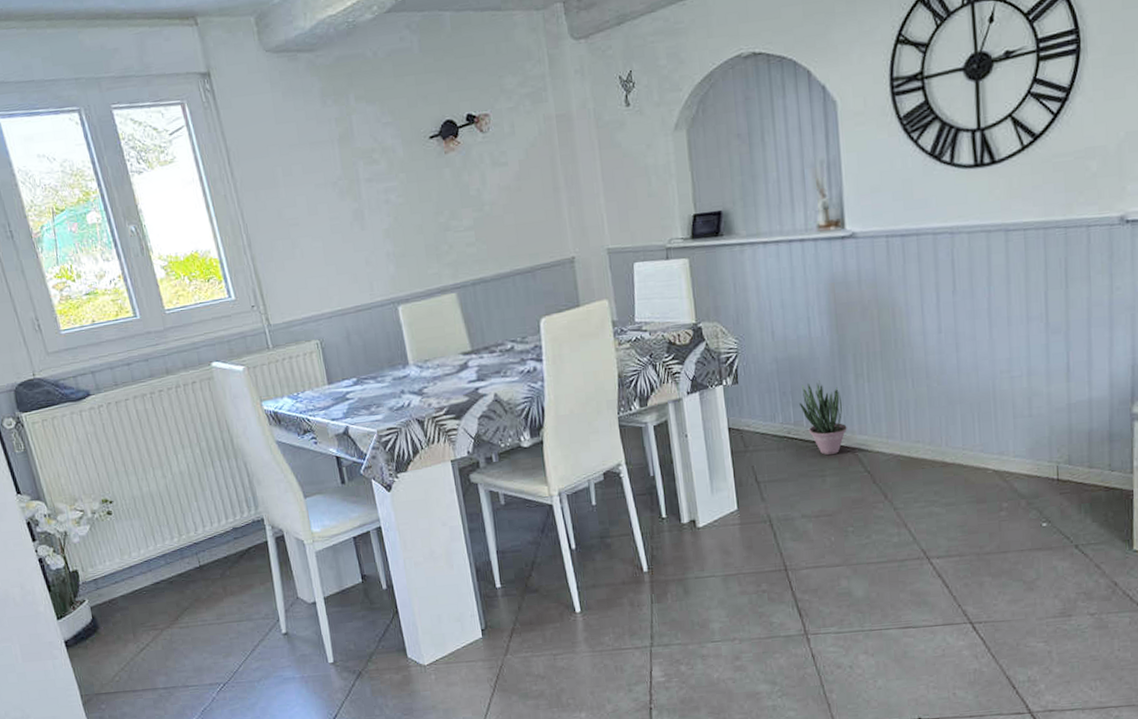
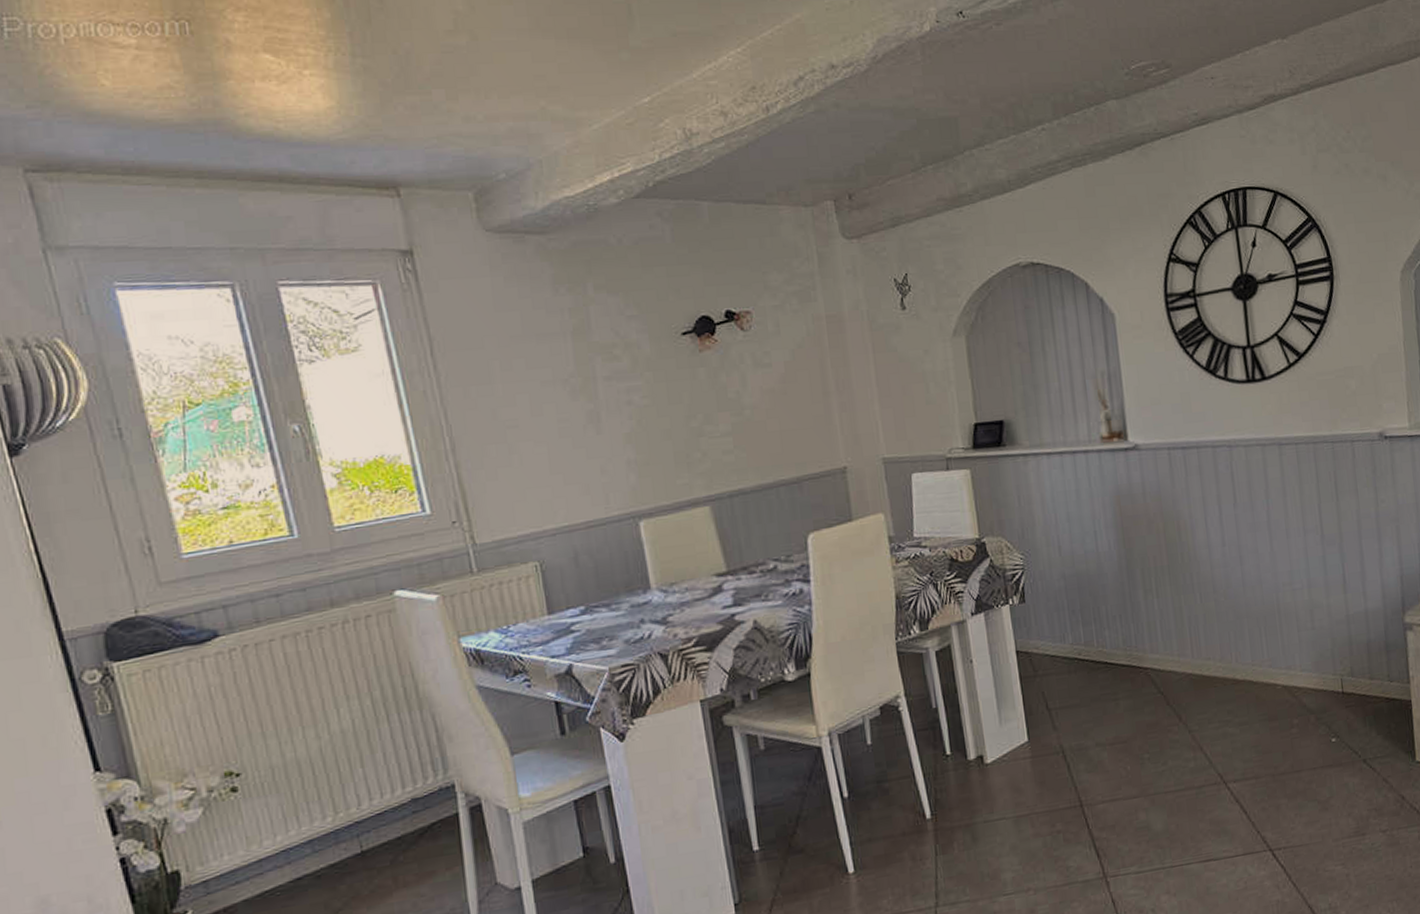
potted plant: present [800,380,847,455] -> none [1089,597,1139,677]

